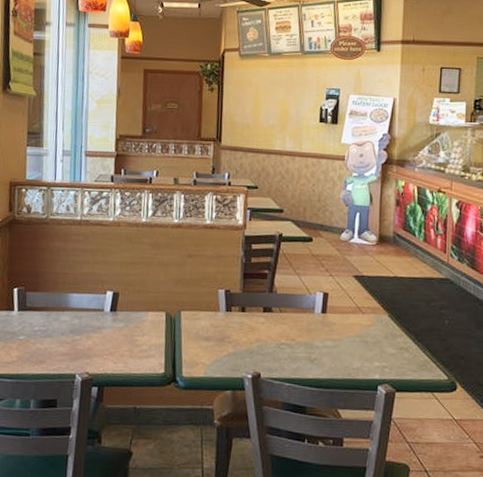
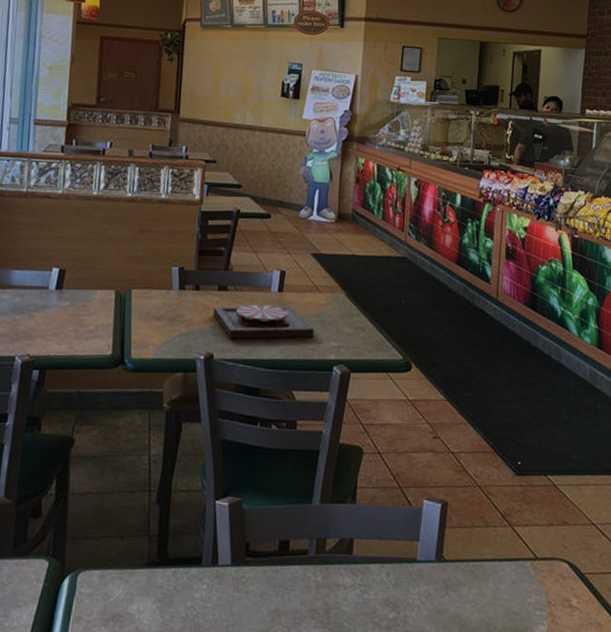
plate: none [259,325,358,359] -> present [213,304,314,340]

